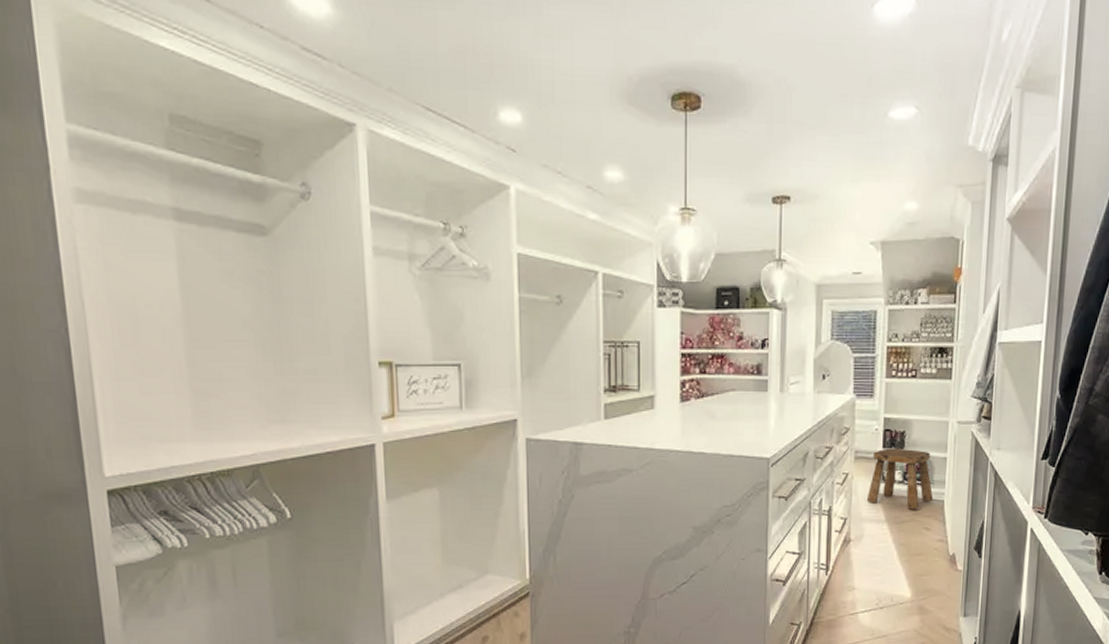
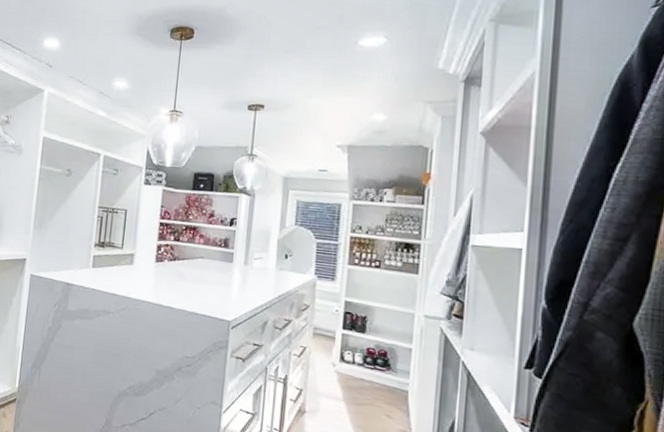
stool: present [866,448,934,510] -> none [323,329,397,395]

